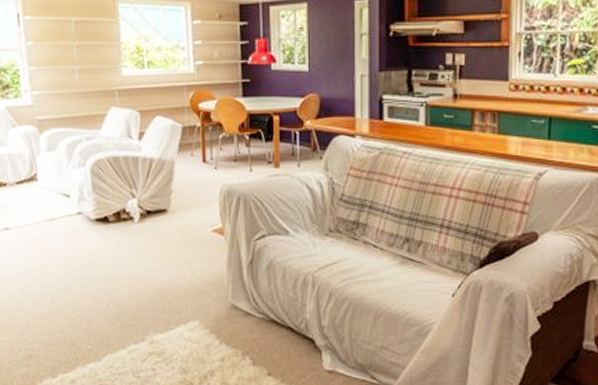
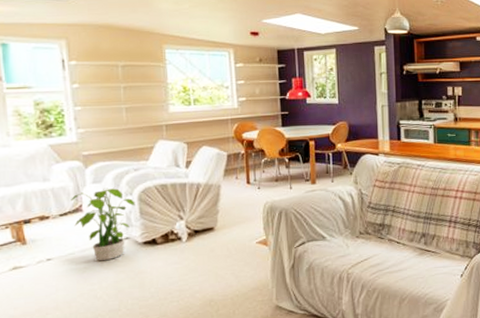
potted plant: none [26,155,88,236] -> present [71,186,135,261]

